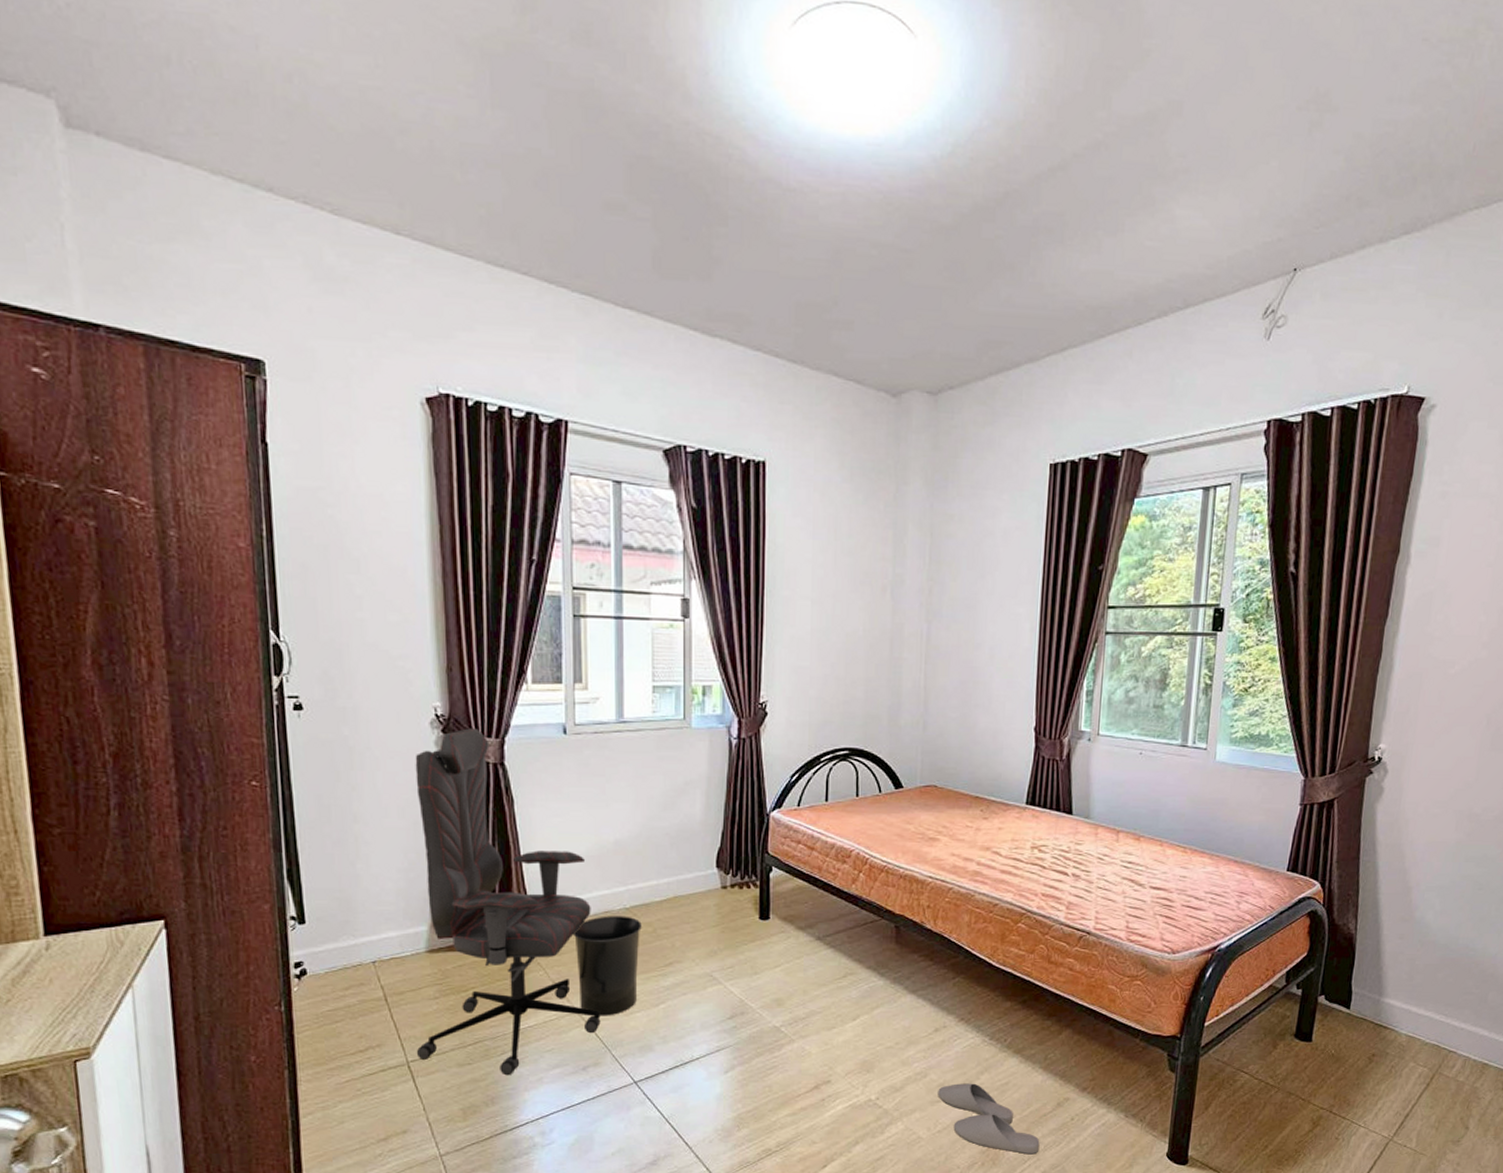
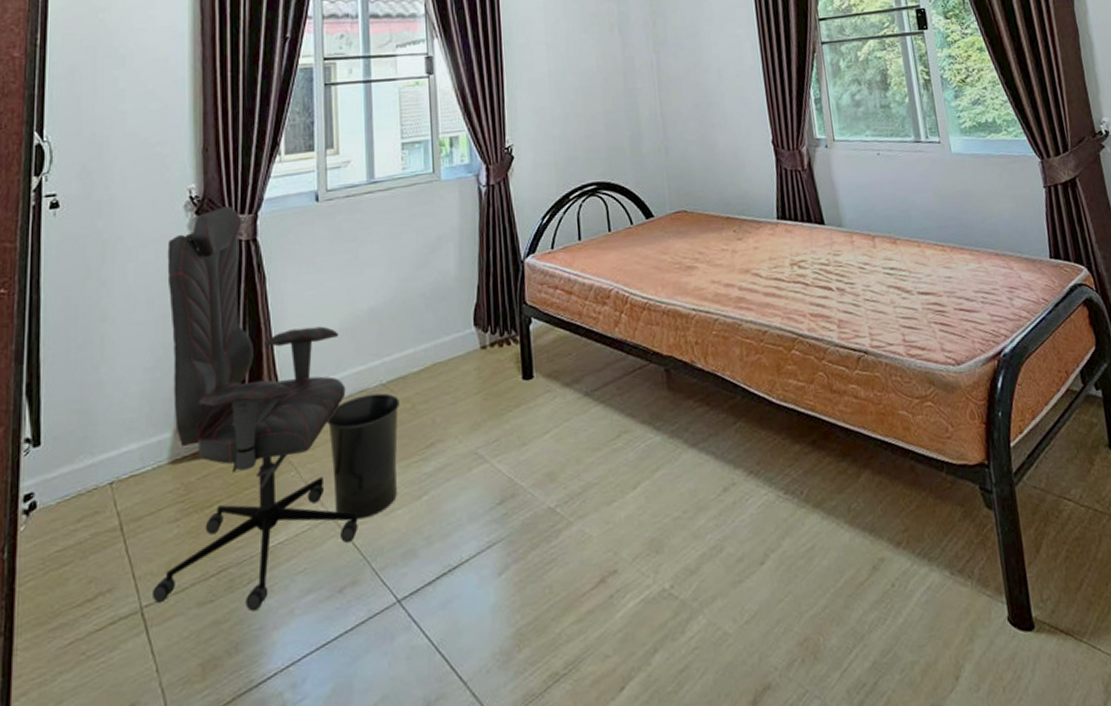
slippers: present [938,1083,1040,1155] -> none [738,552,864,641]

